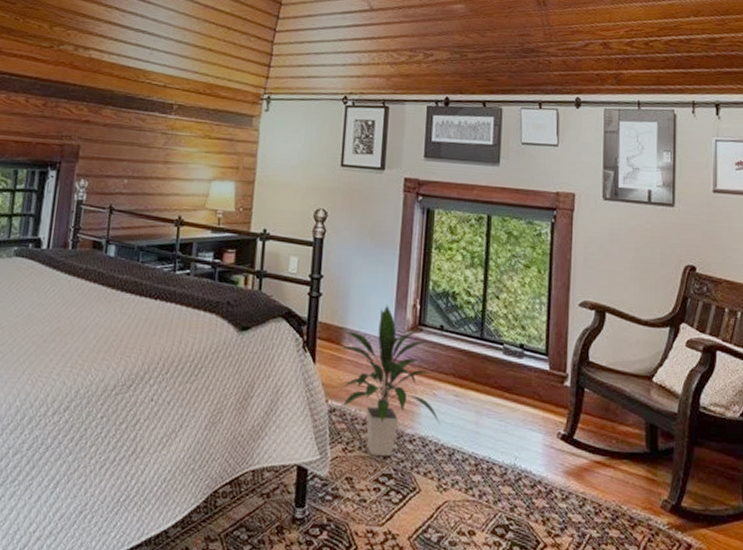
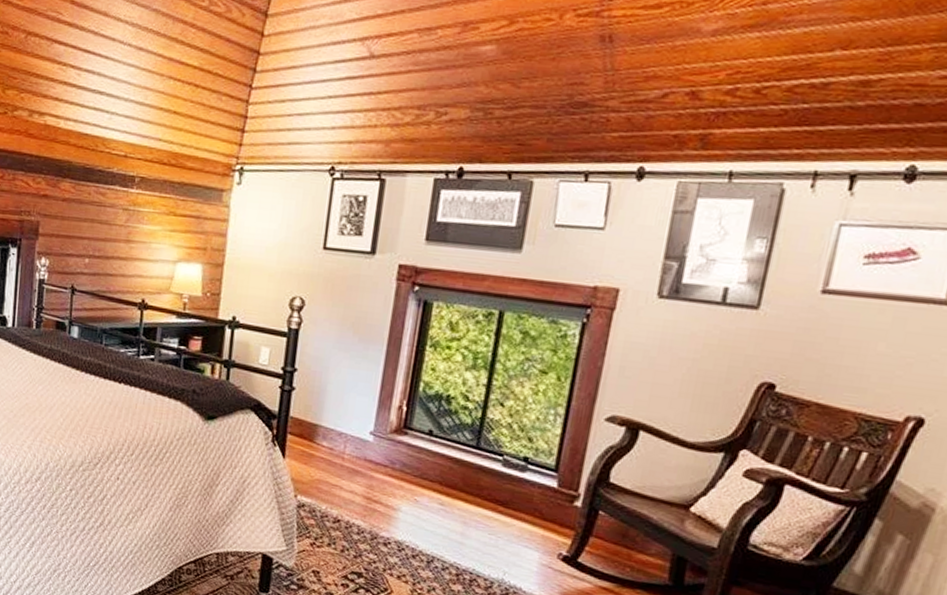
indoor plant: present [339,305,440,457] -> none [311,404,420,556]

